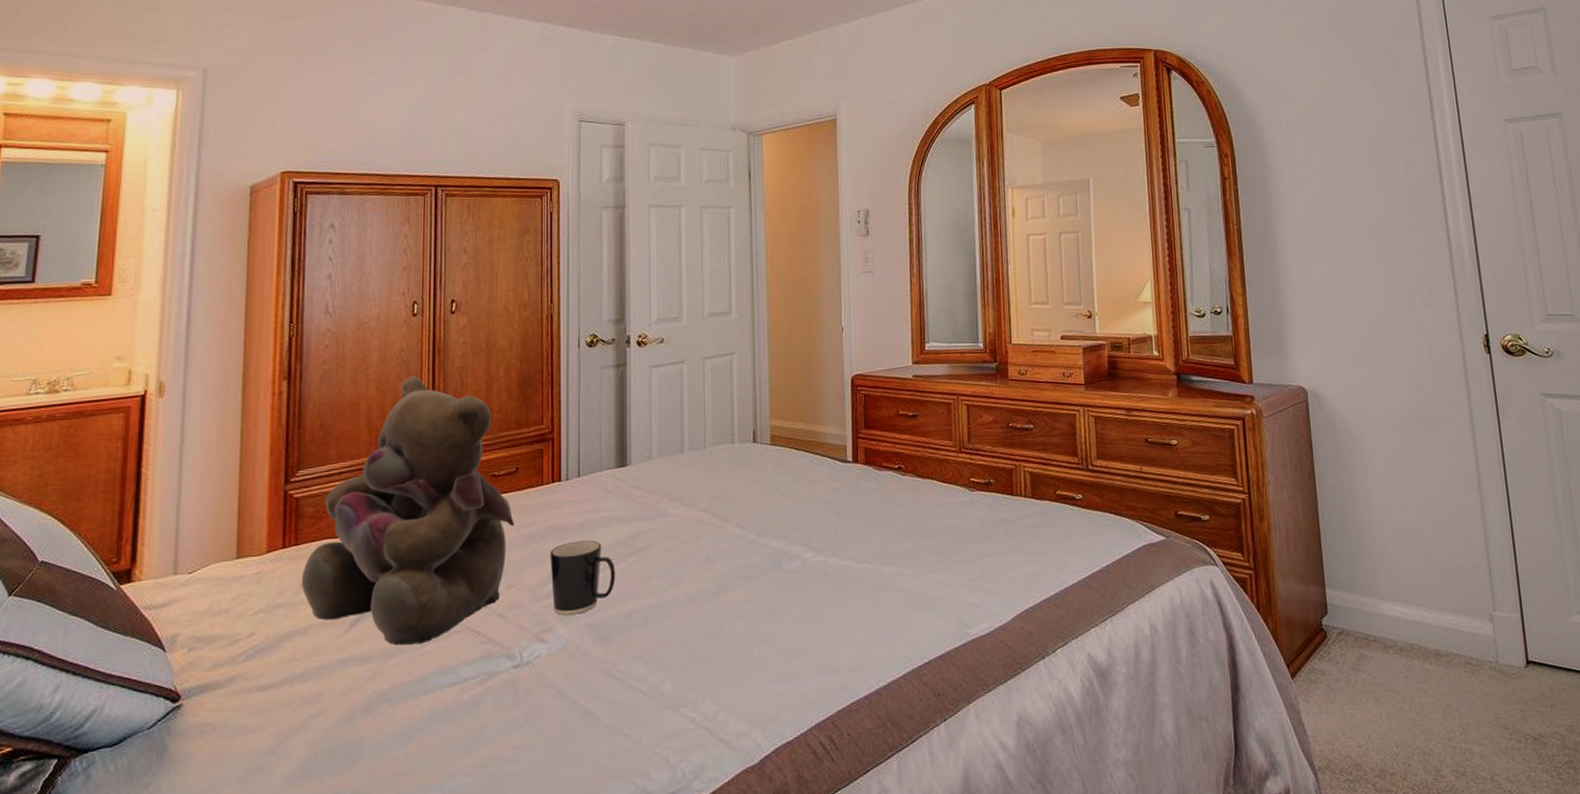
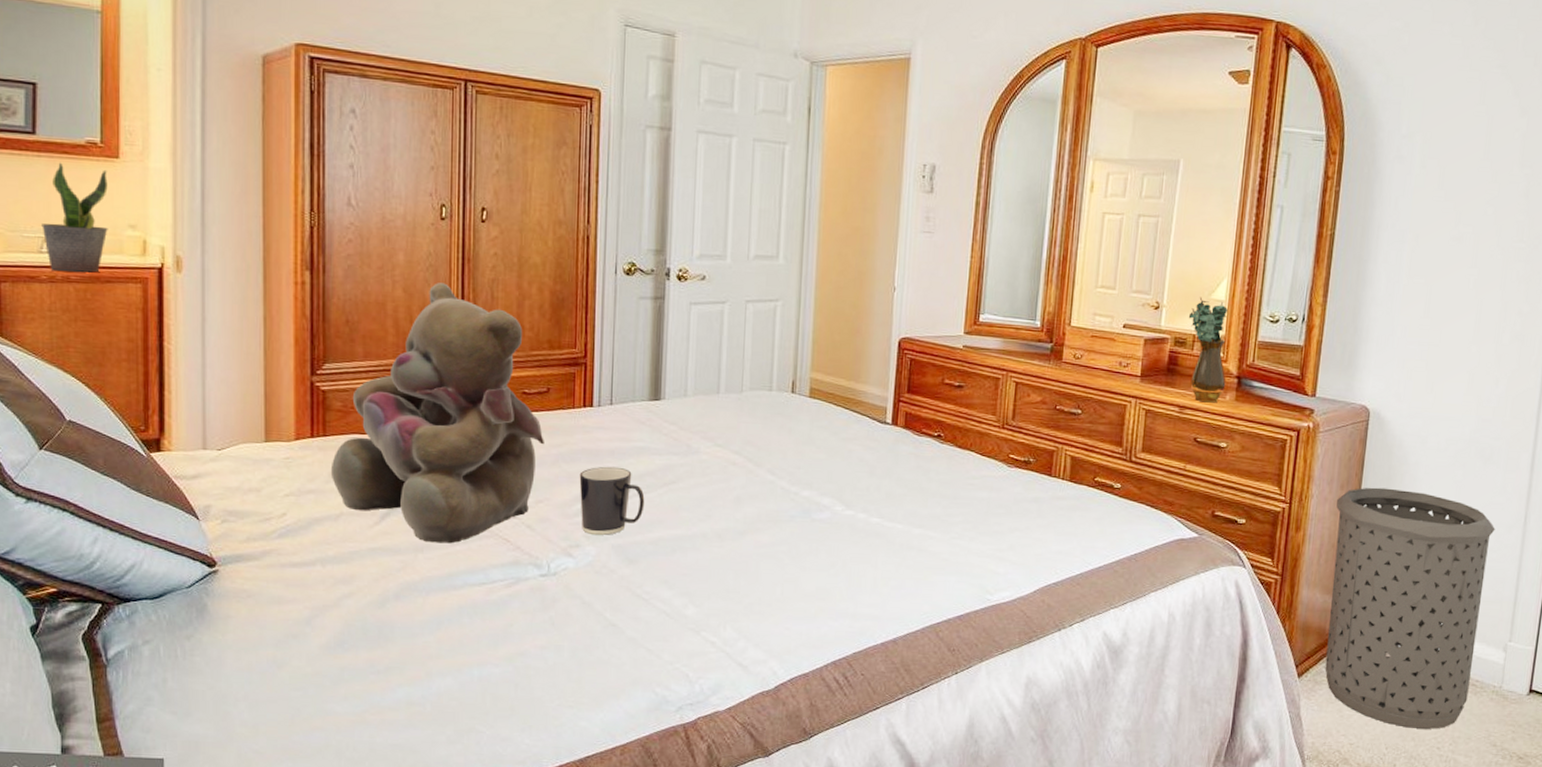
potted plant: none [32,305,99,410] -> present [42,162,108,273]
vase: none [1120,301,1167,403] -> present [1188,297,1228,403]
laundry basket: none [1294,465,1467,721] -> present [1325,487,1496,729]

